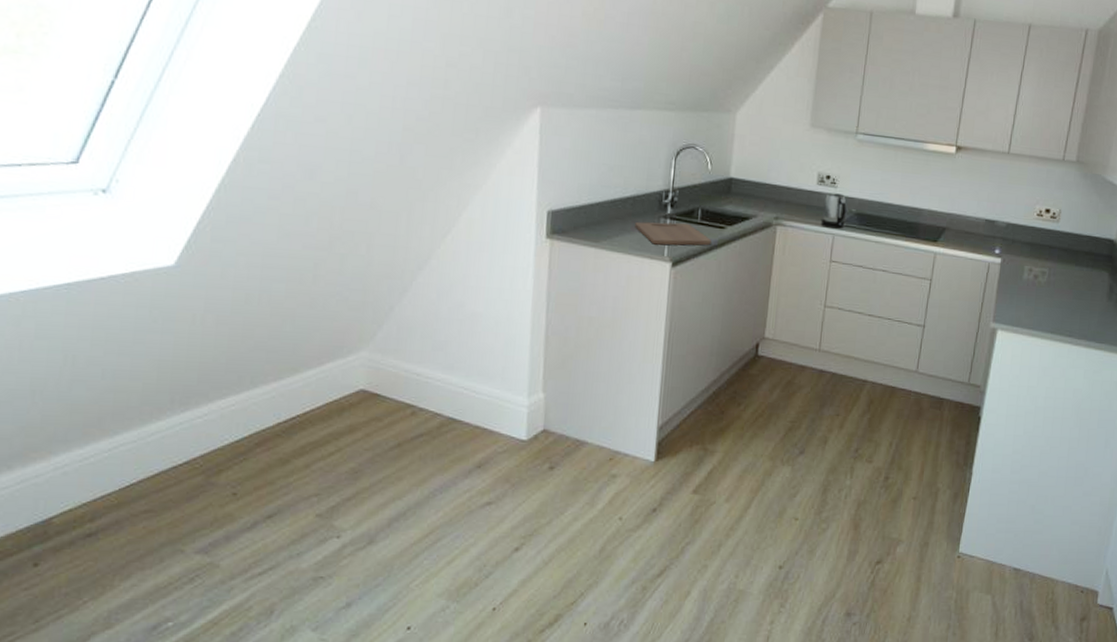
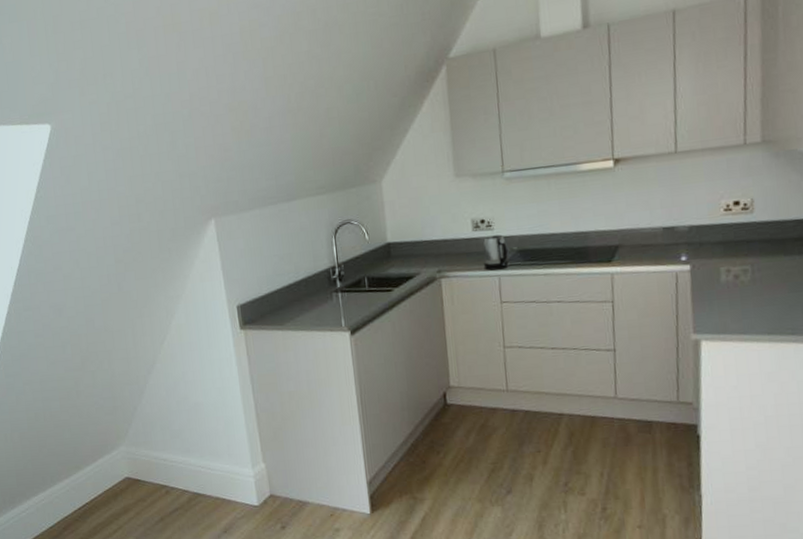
cutting board: present [635,221,711,246] -> none [311,293,382,318]

